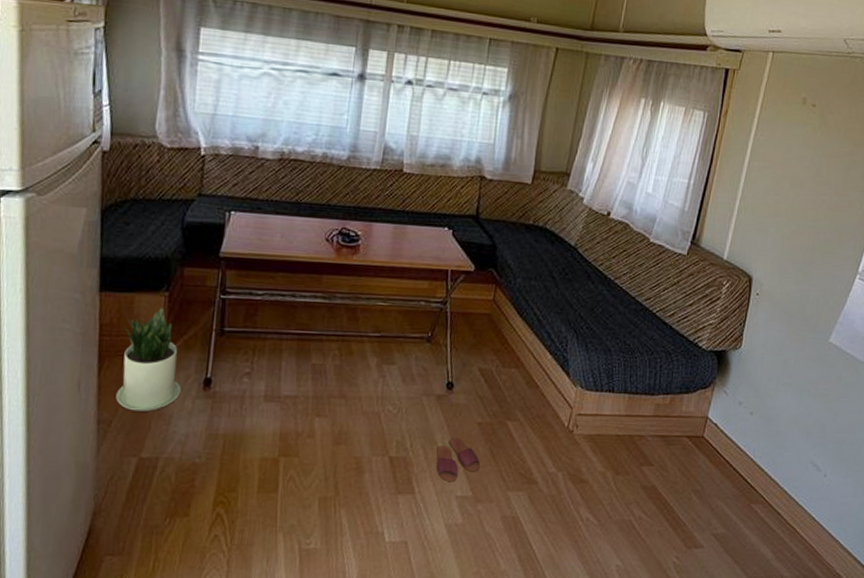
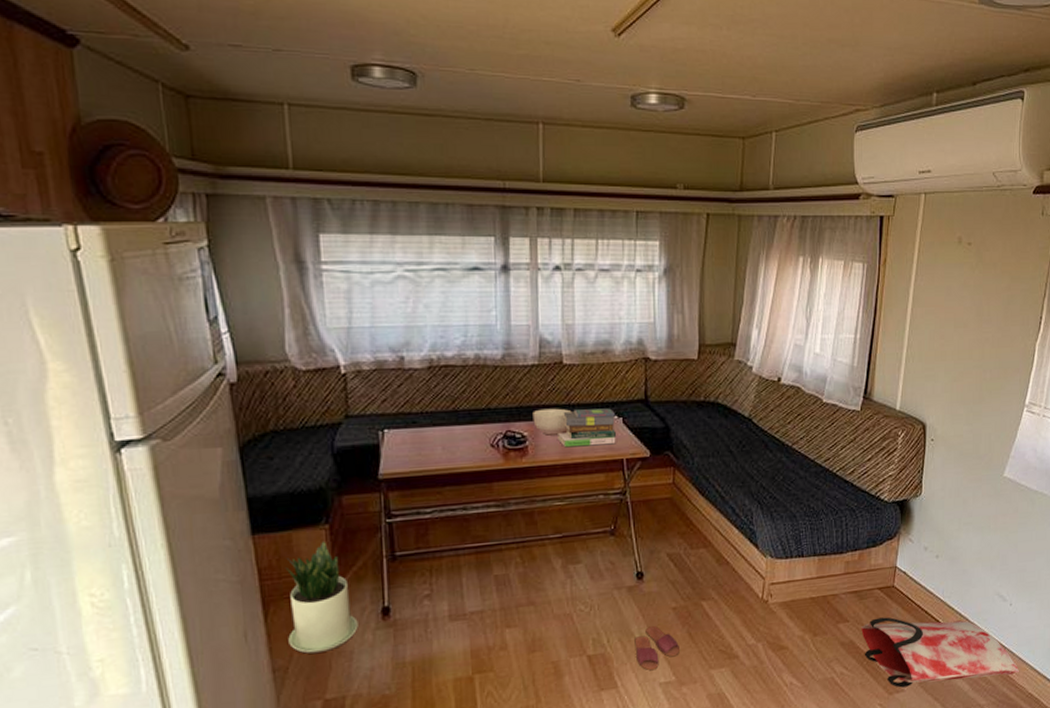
bowl: none [368,211,406,238] -> present [533,408,572,436]
books: none [389,217,446,255] -> present [558,408,616,448]
bag: none [665,467,828,551] -> present [861,617,1019,688]

